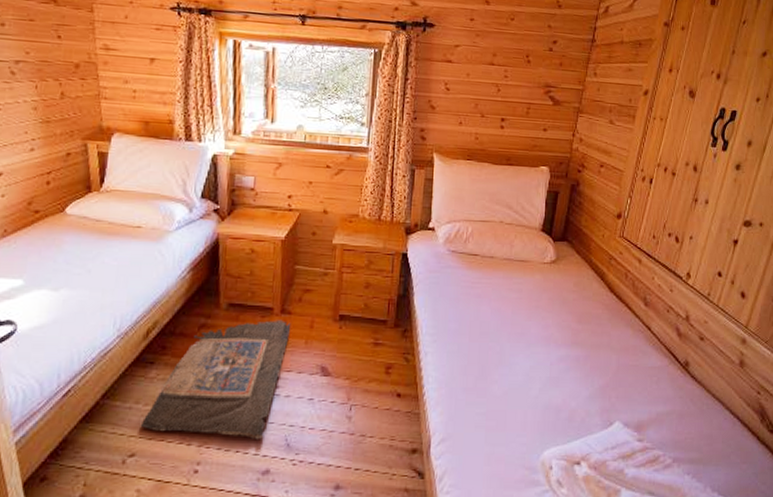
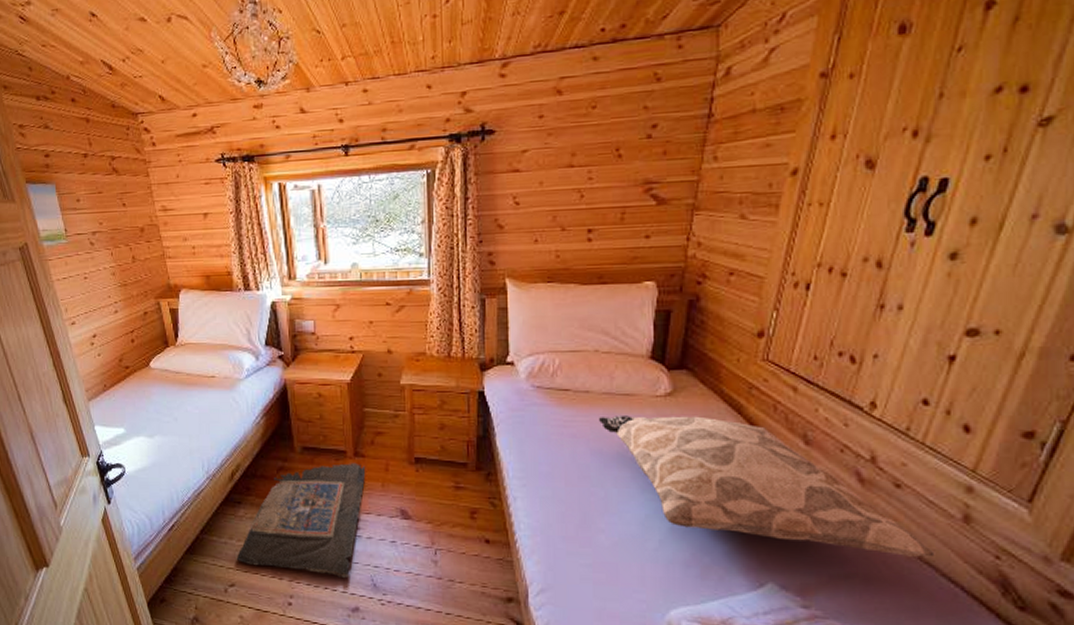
decorative pillow: none [499,279,723,395] -> present [598,416,935,557]

